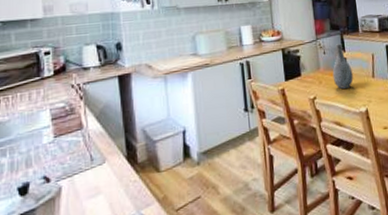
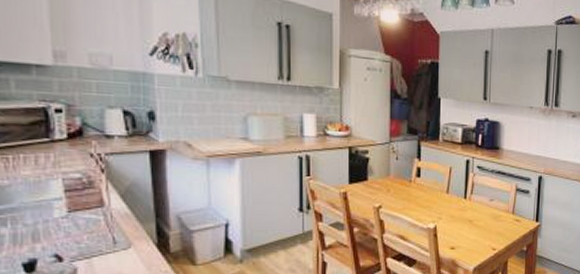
vase: present [332,43,354,89] -> none [403,150,426,201]

